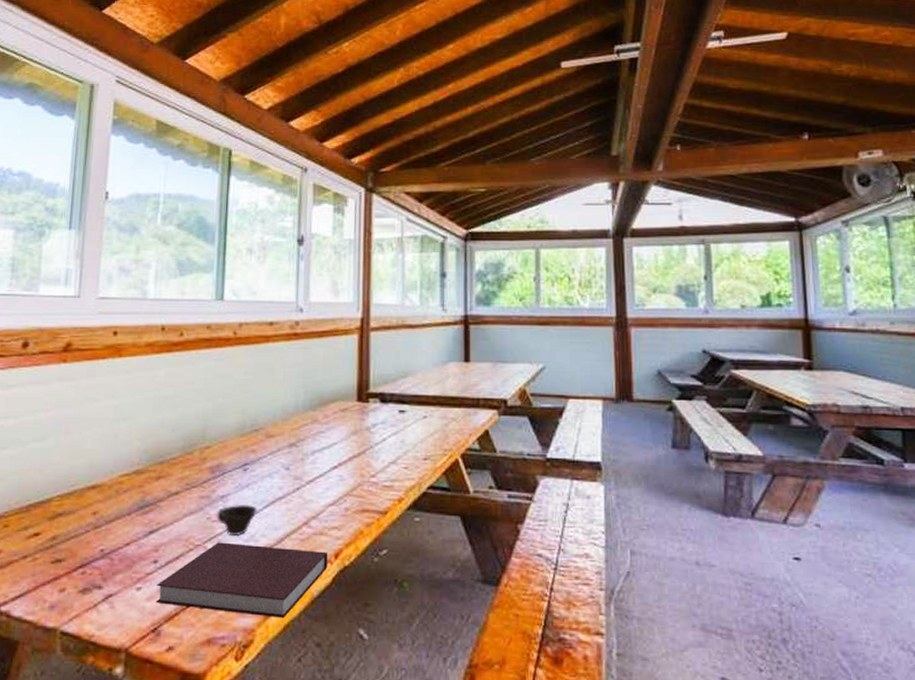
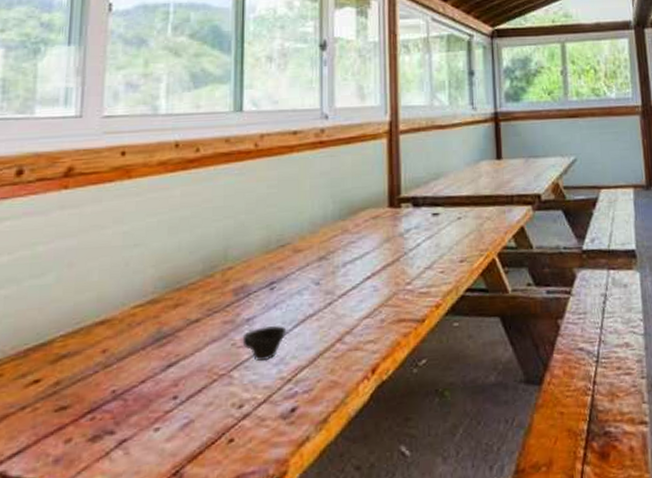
notebook: present [156,542,328,619] -> none [177,367,365,445]

